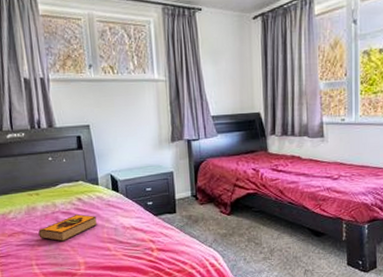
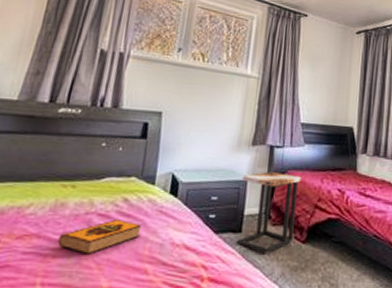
side table: none [168,161,219,227] -> present [237,172,301,255]

